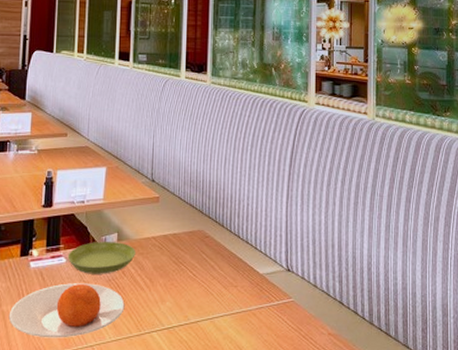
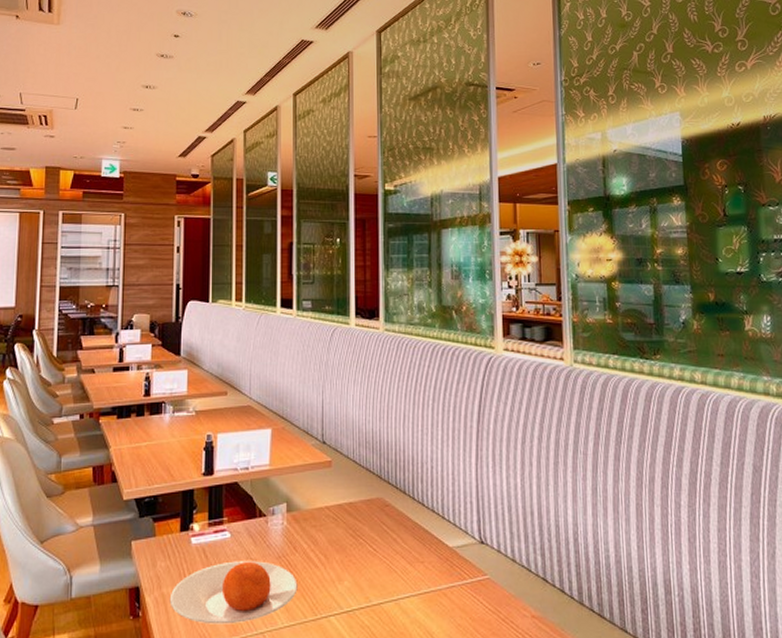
saucer: present [67,242,136,274] -> none [232,513,307,551]

